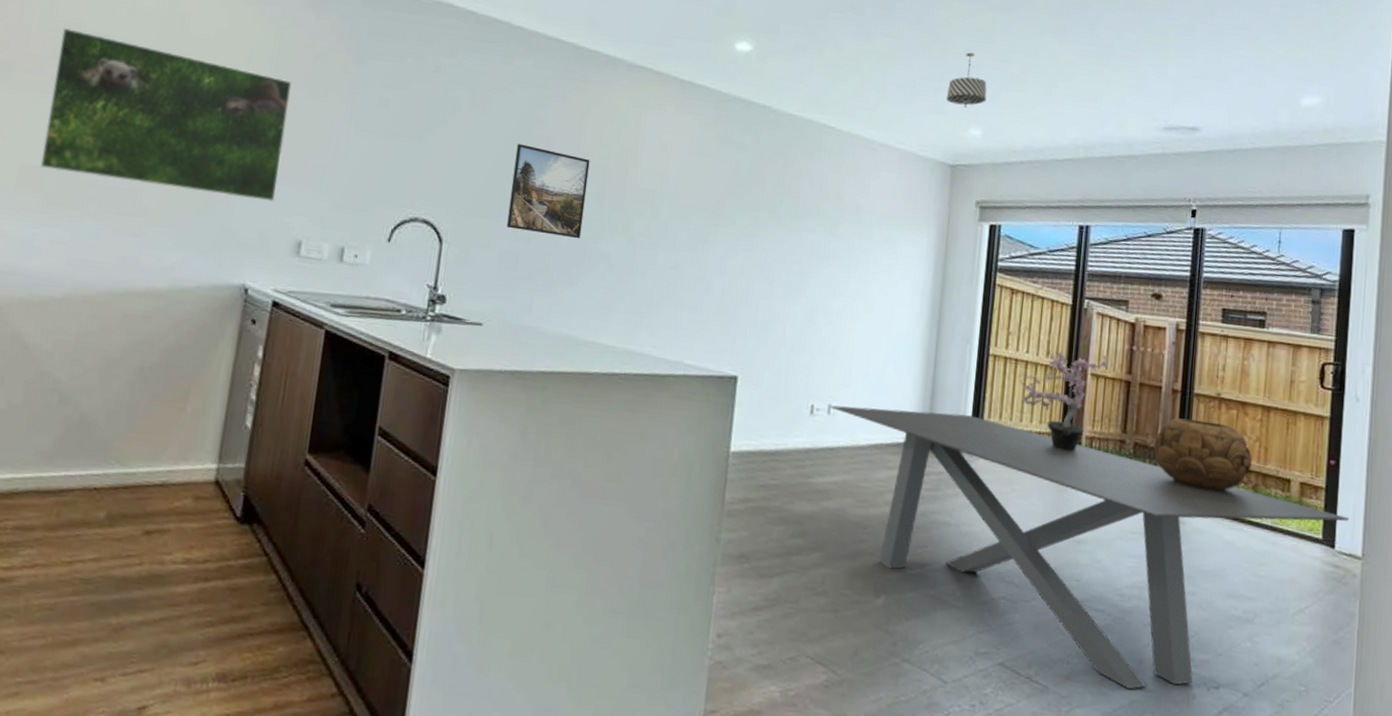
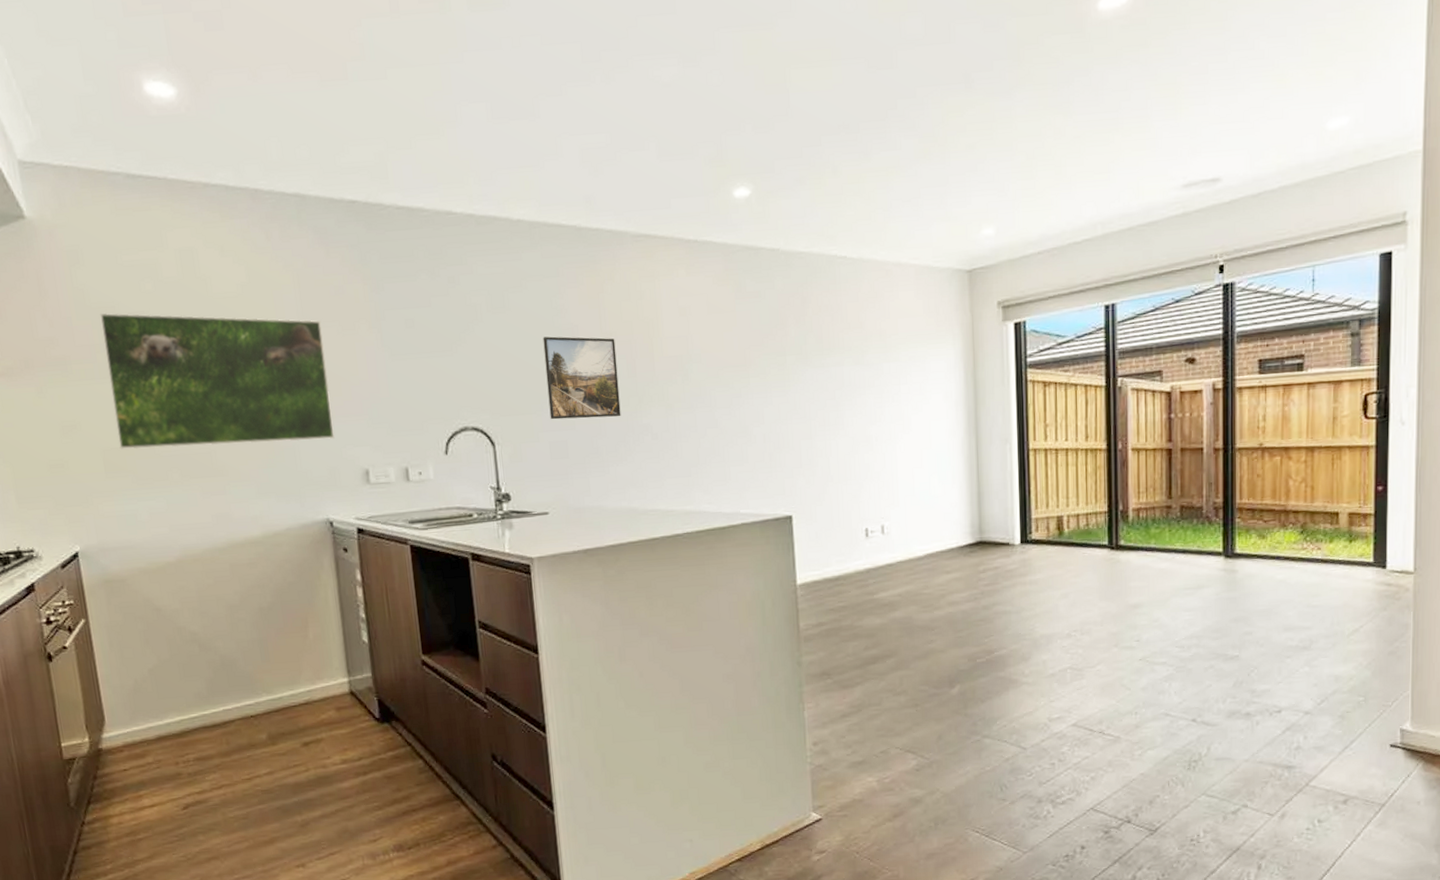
dining table: present [830,405,1349,690] -> none [883,510,1399,727]
pendant light: present [946,52,987,108] -> none [953,148,995,208]
potted plant: present [1019,350,1109,452] -> none [1061,427,1148,526]
decorative bowl: present [1154,418,1252,492] -> none [1200,472,1298,537]

